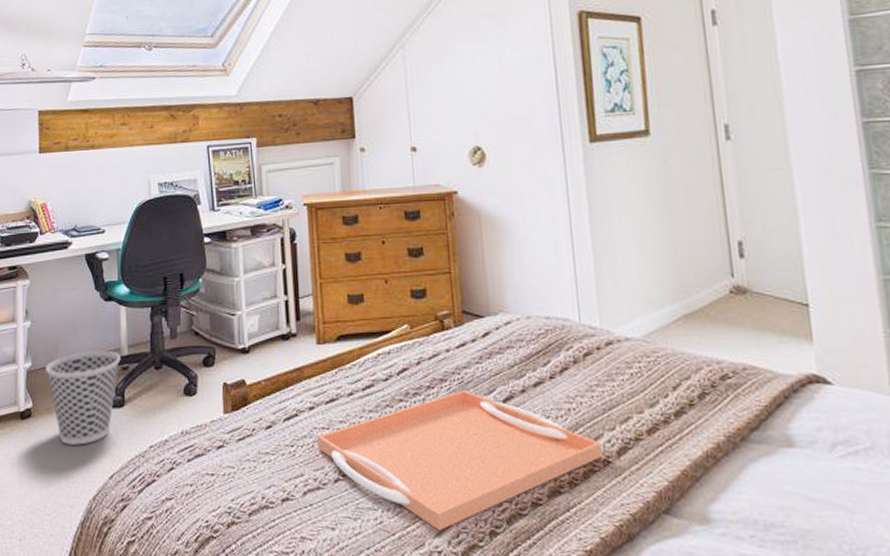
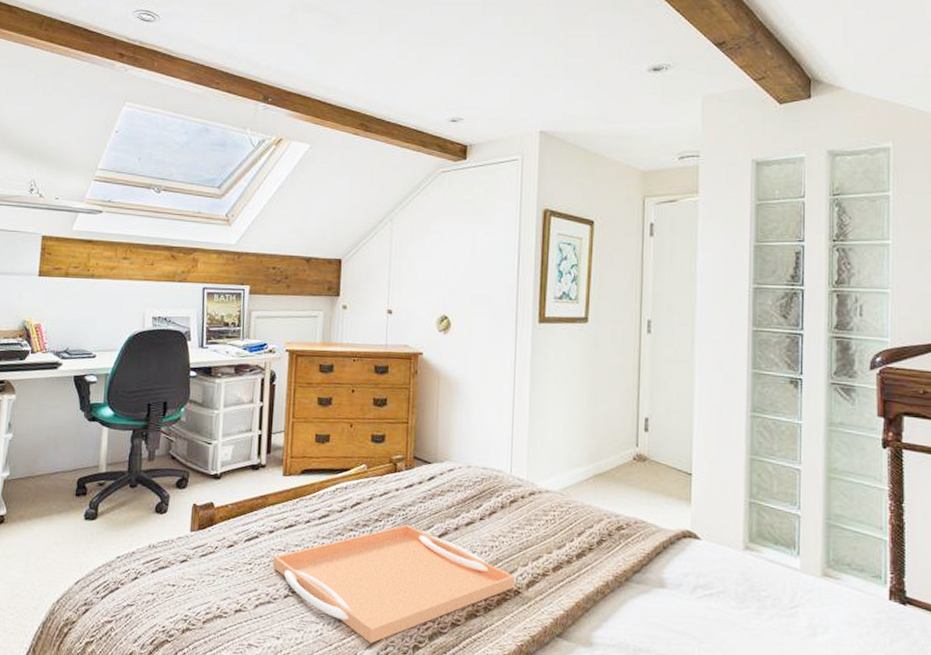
wastebasket: present [46,351,121,445] -> none [23,466,98,552]

